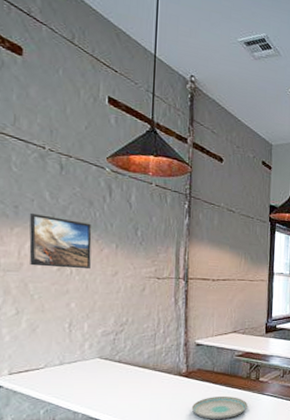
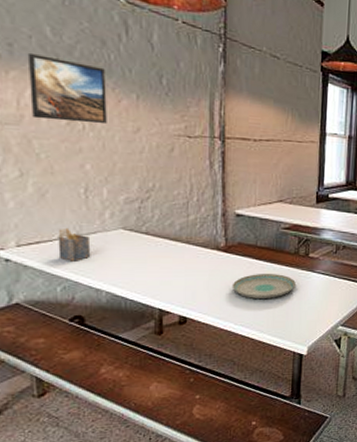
napkin holder: none [43,357,72,387] -> present [58,227,91,261]

